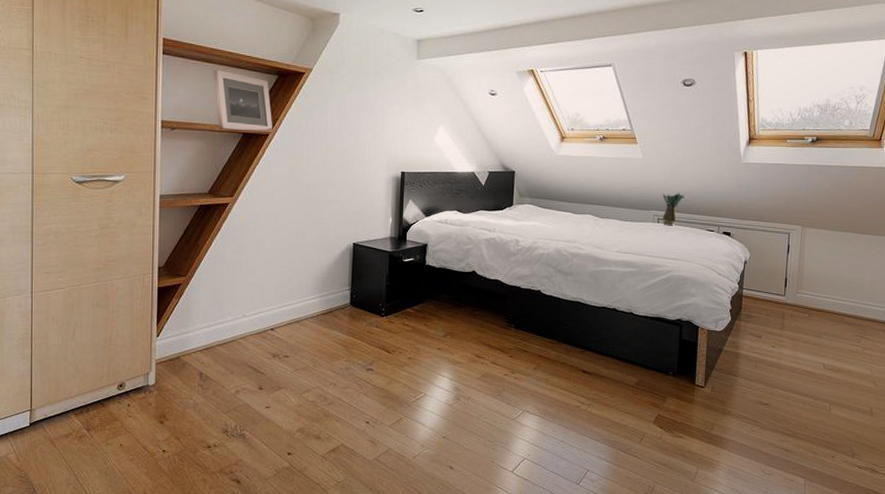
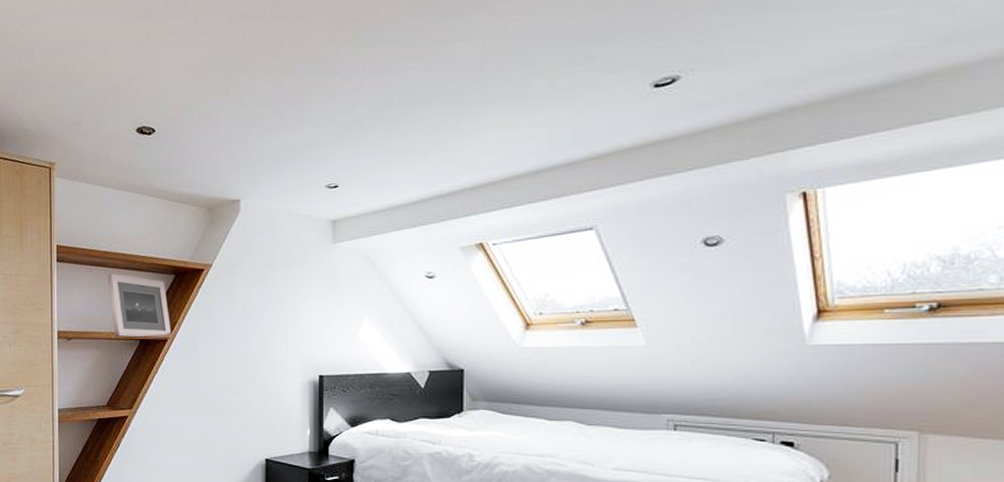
vase: present [662,193,685,226] -> none [679,389,716,434]

